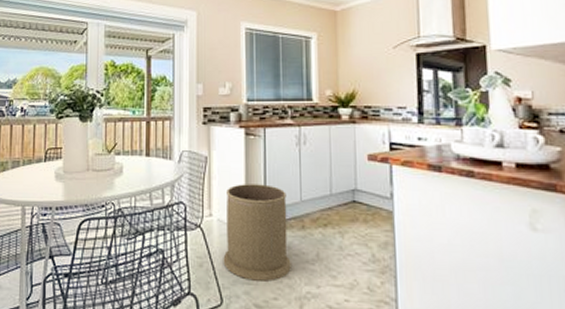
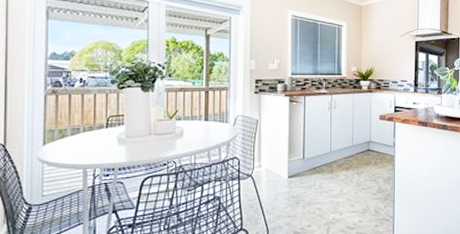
trash can: present [223,184,291,282] -> none [269,140,322,214]

